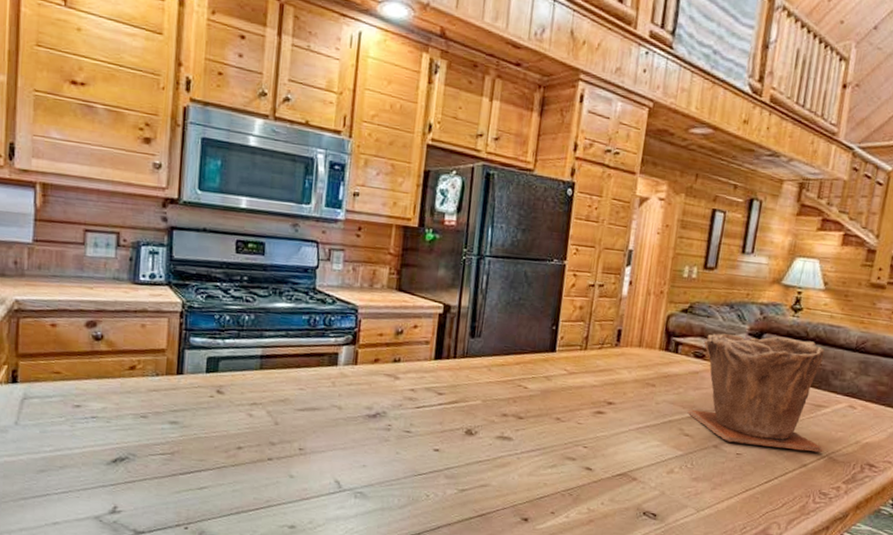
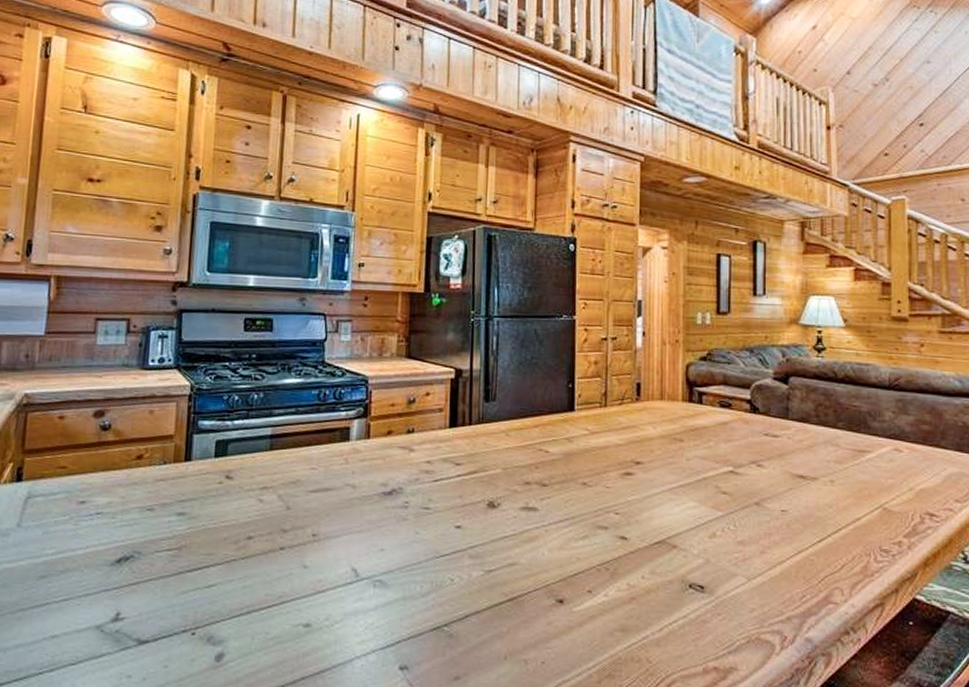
plant pot: present [687,333,824,453] -> none [721,379,877,504]

